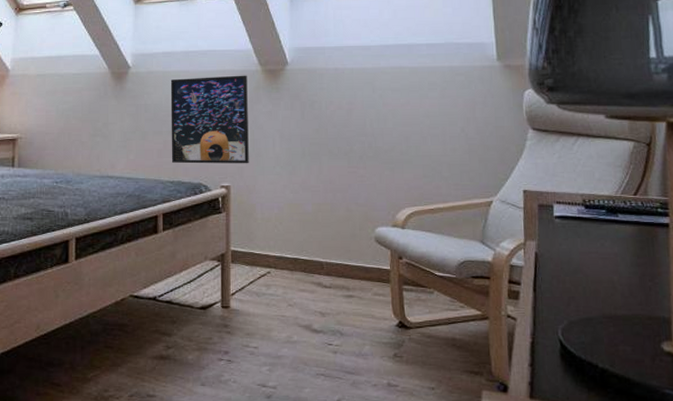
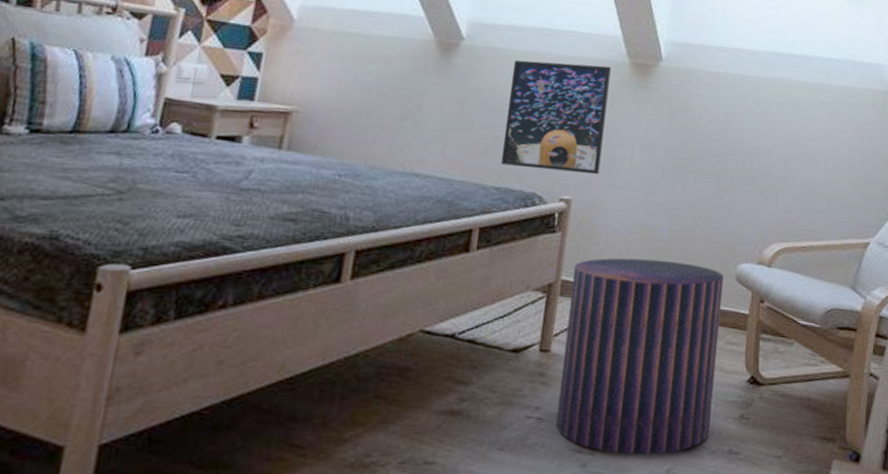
stool: none [240,229,369,388] -> present [556,257,724,455]

